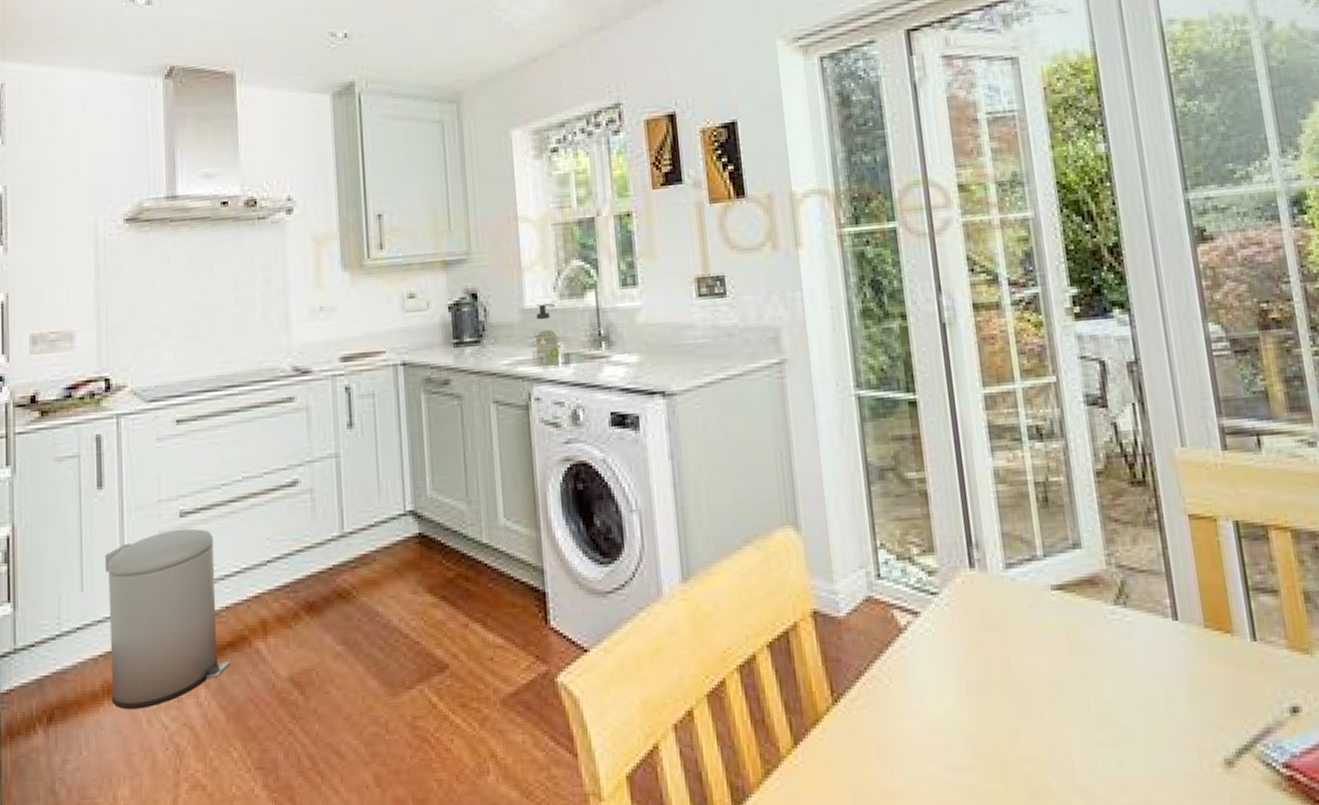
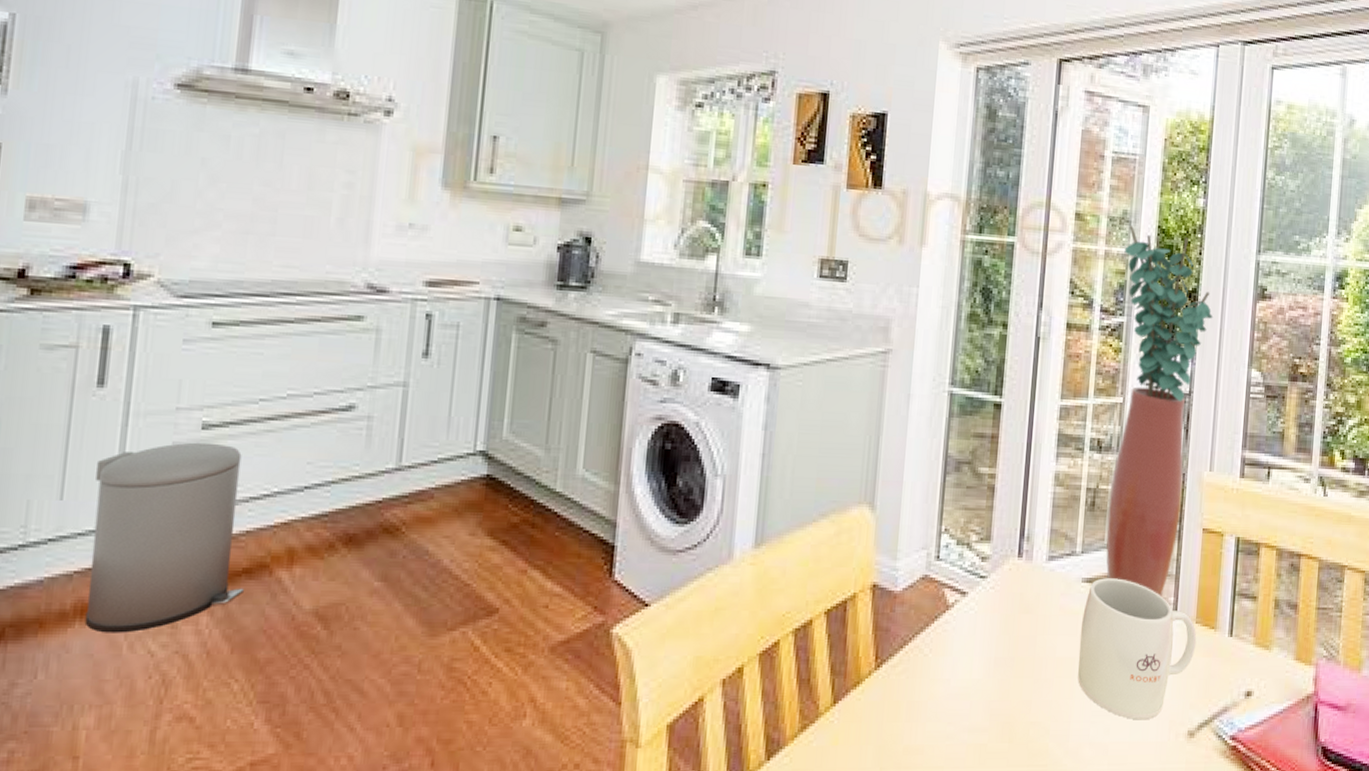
soap dispenser: present [531,303,560,368] -> none [640,260,673,325]
vase: none [1022,187,1158,600] -> present [1106,226,1214,597]
mug: none [1060,582,1212,749] -> present [1078,578,1197,720]

